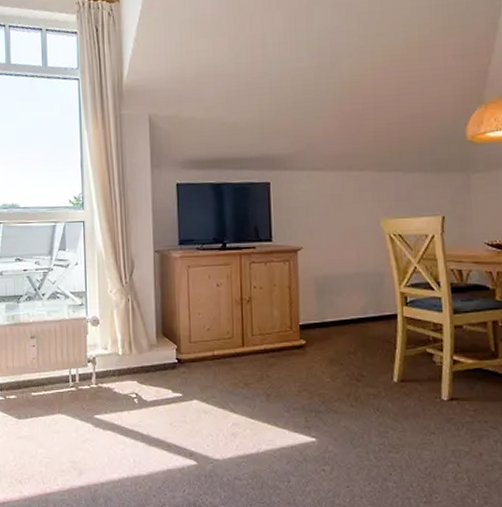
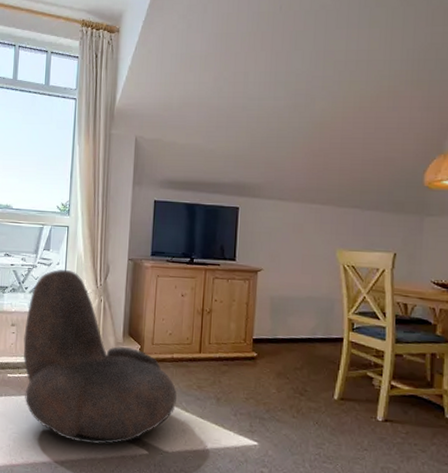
armchair: none [46,269,223,461] -> present [23,269,178,445]

